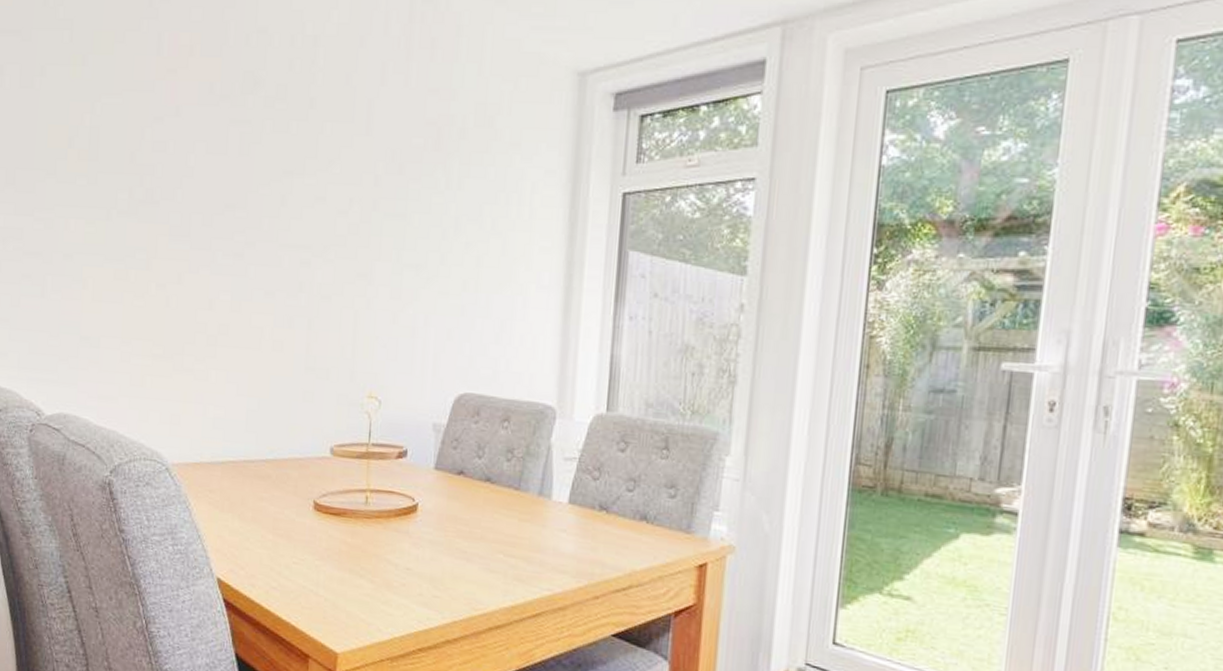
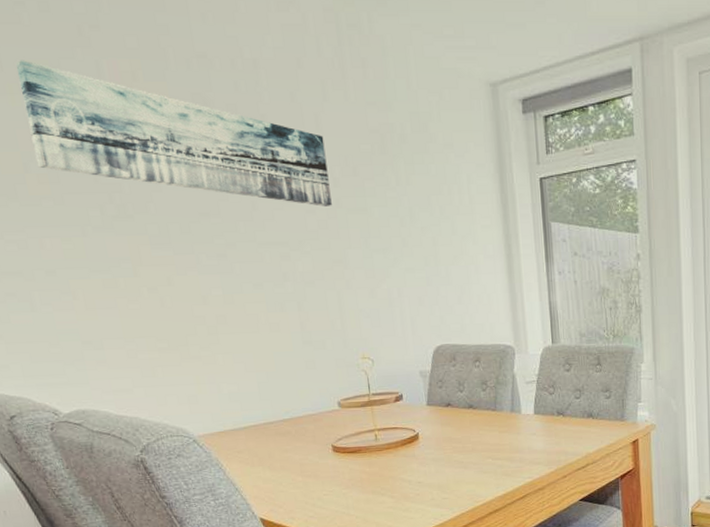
wall art: none [81,31,373,208] -> present [15,60,332,206]

